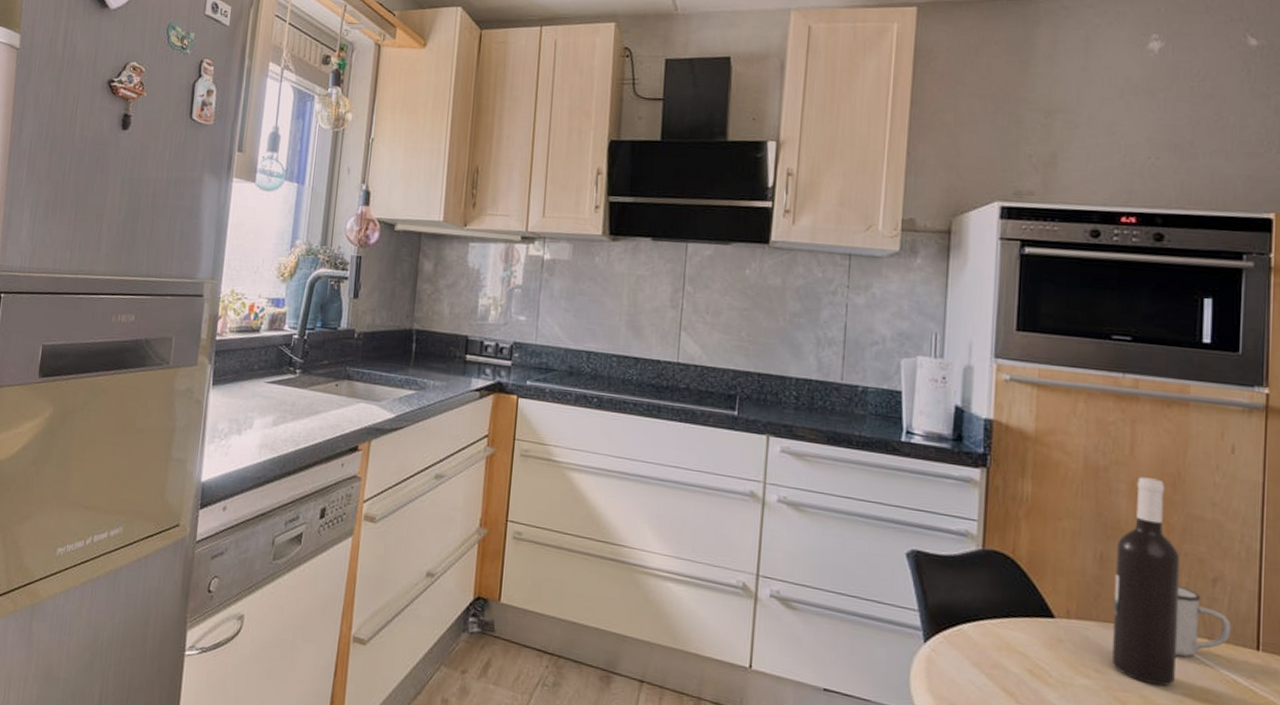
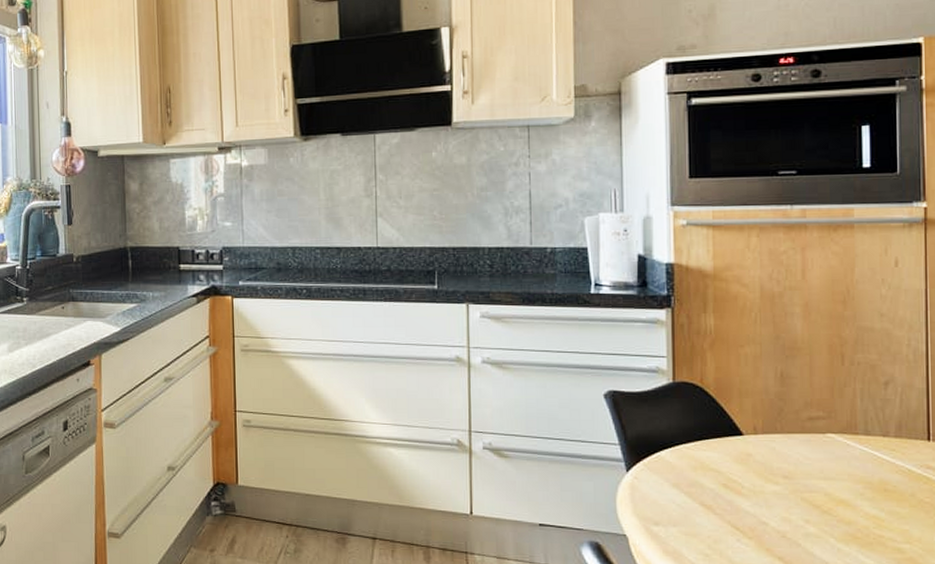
wine bottle: present [1111,477,1181,687] -> none [795,298,856,484]
mug: present [1174,585,1232,657] -> none [853,392,904,455]

